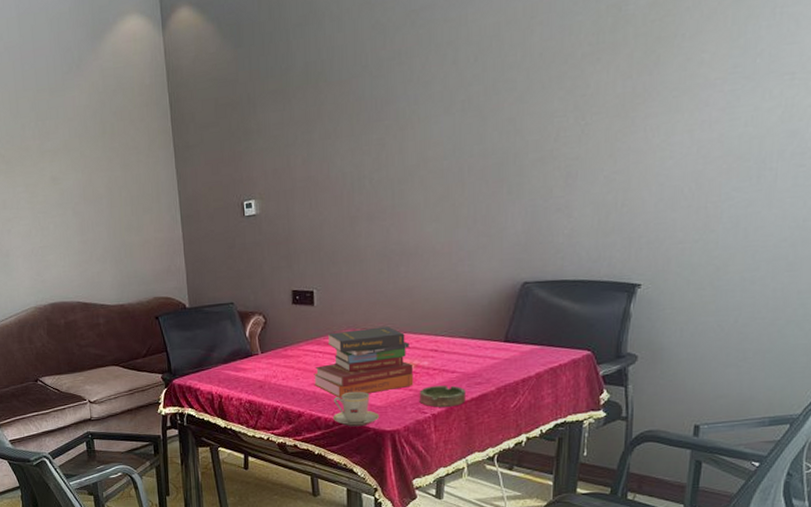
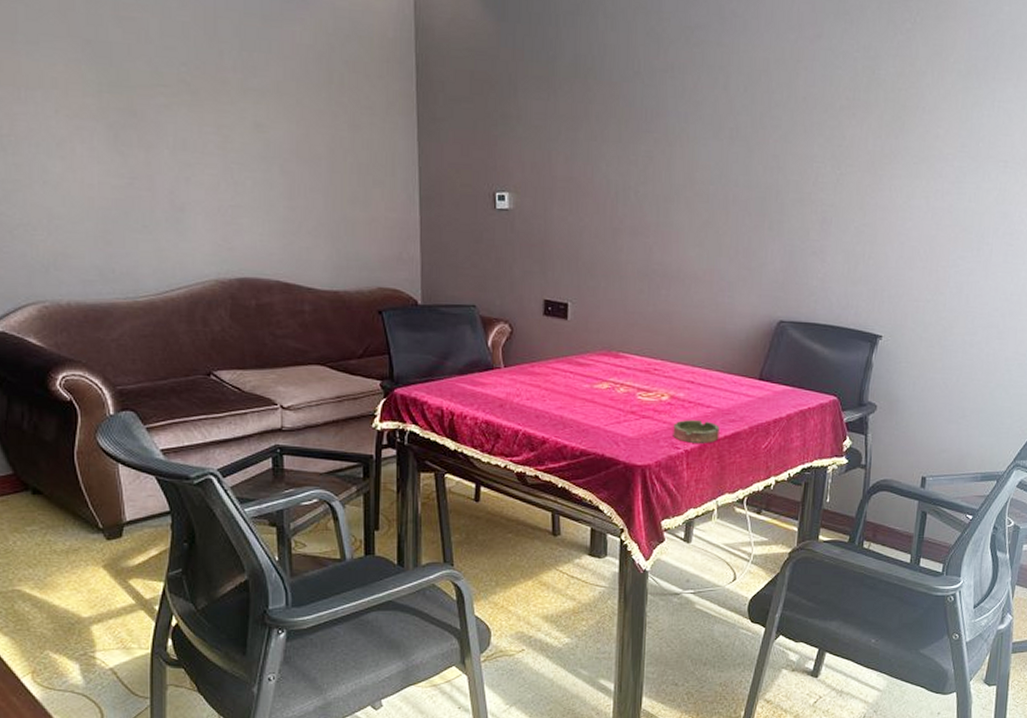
books: present [314,326,414,398] -> none [562,351,669,426]
teacup: present [333,391,380,427] -> none [581,419,631,459]

